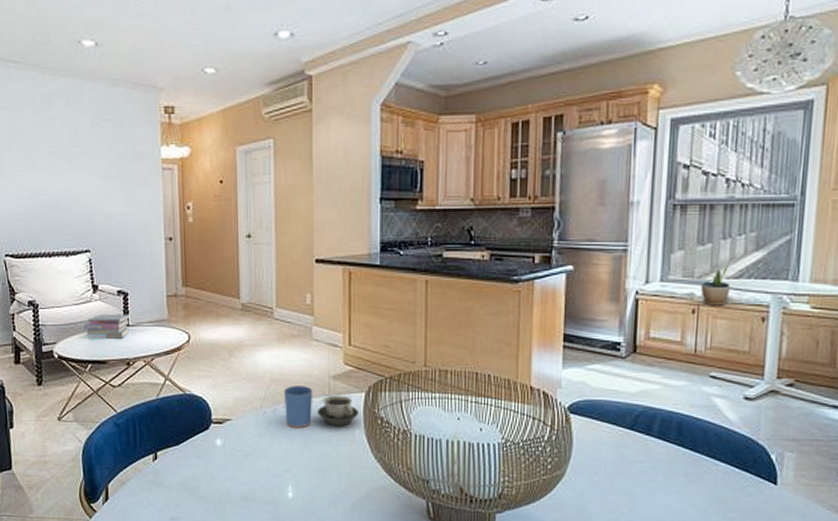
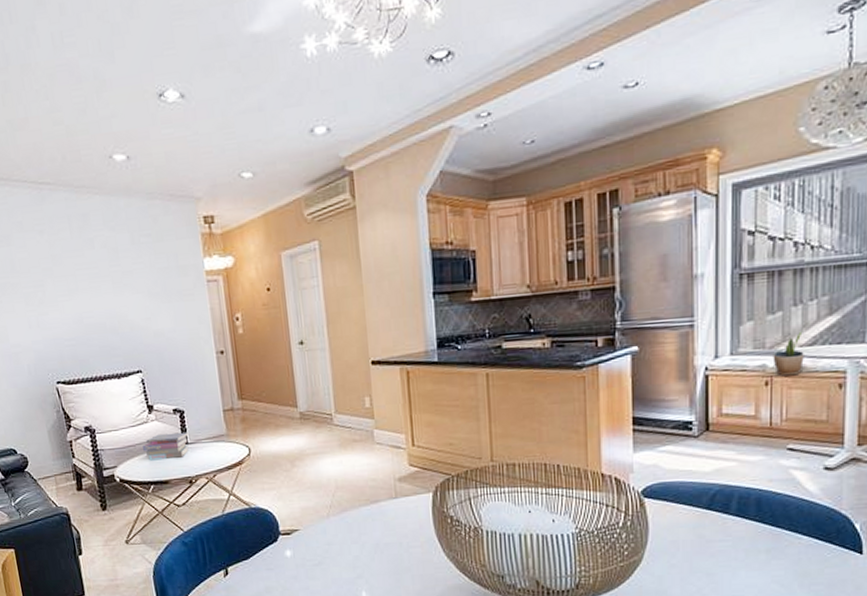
mug: present [284,386,313,428] -> none [350,490,381,533]
cup: present [318,395,358,427] -> none [386,497,427,529]

